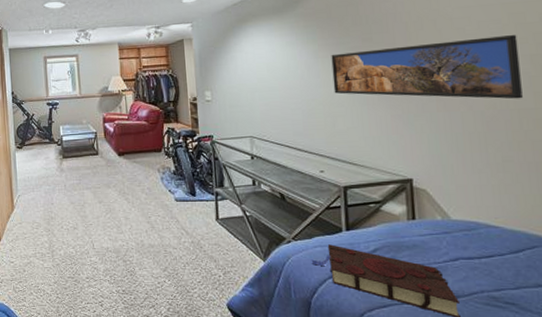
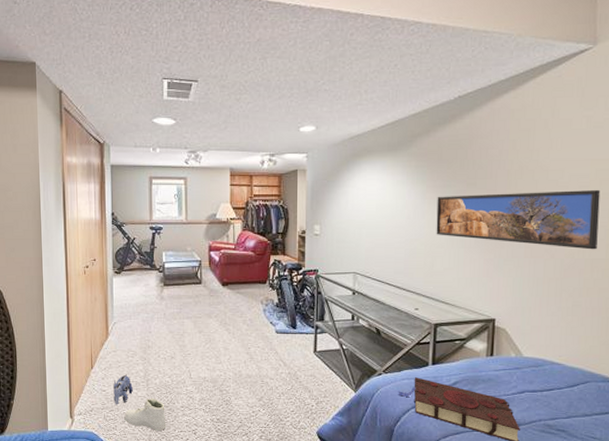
plush toy: none [20,245,39,277] -> present [113,373,133,405]
sneaker: none [32,268,73,303] -> present [124,397,167,432]

